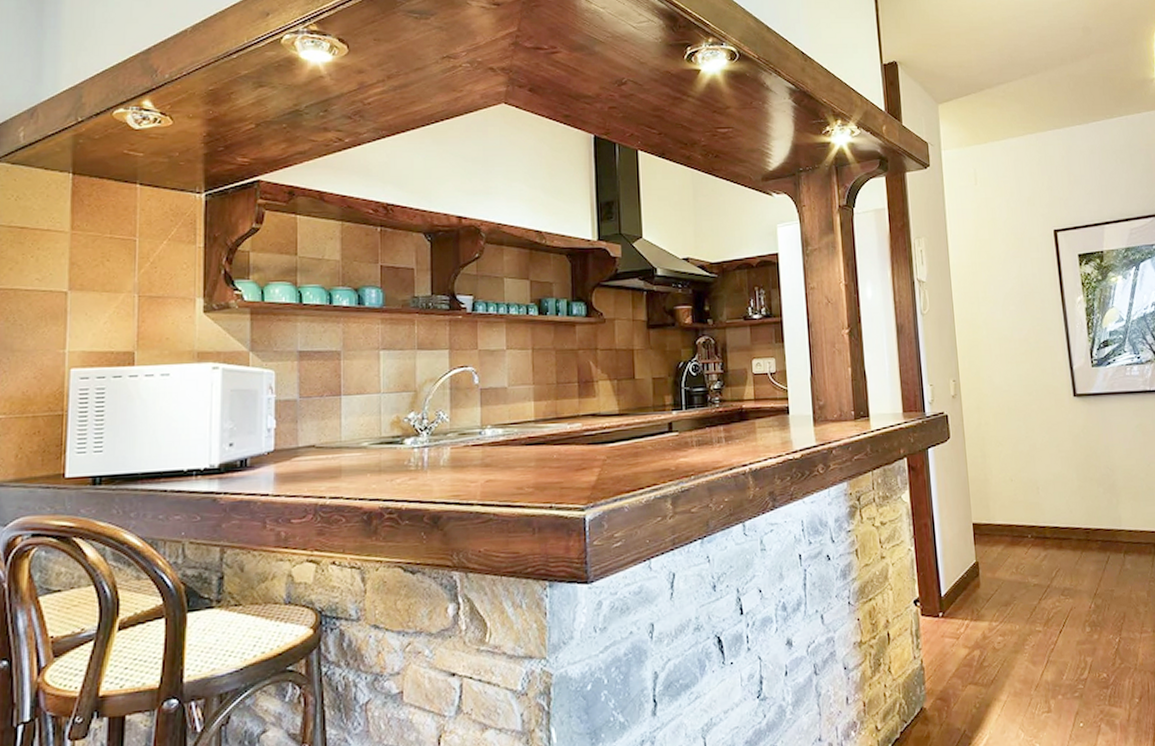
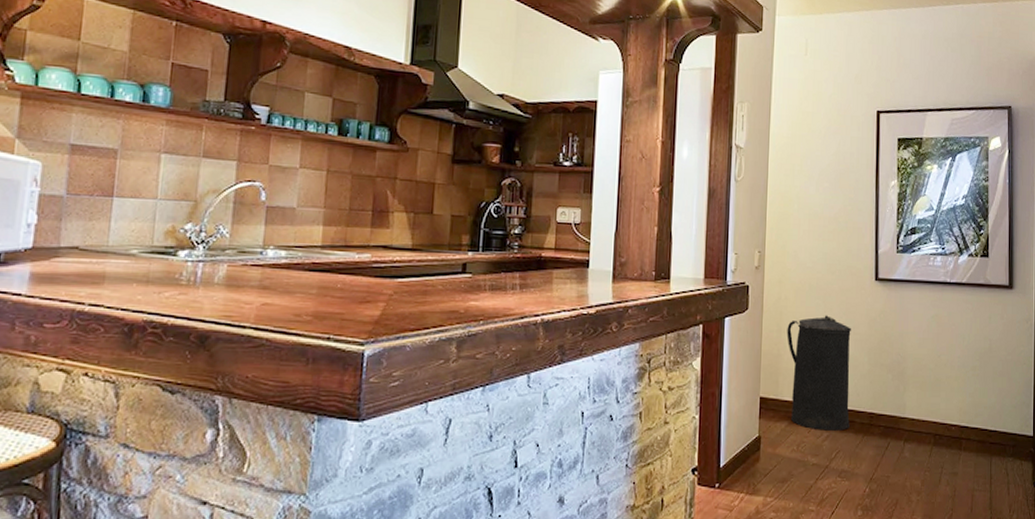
trash can: none [991,436,1067,551] -> present [787,315,851,431]

